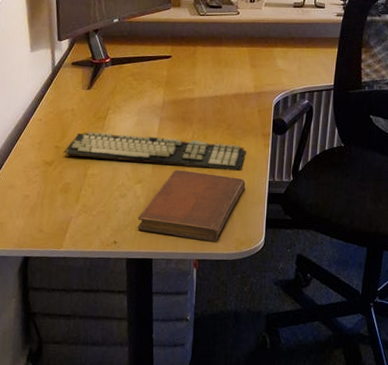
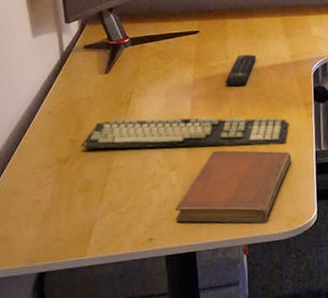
remote control: none [191,82,222,112] -> present [225,54,257,87]

